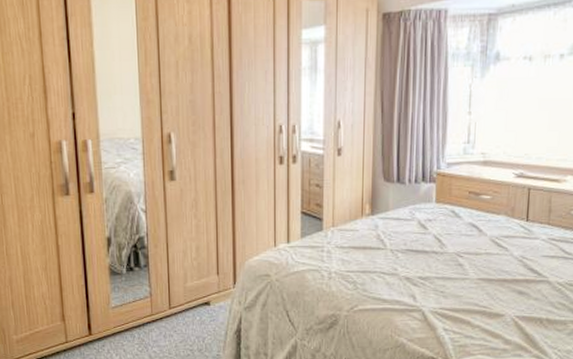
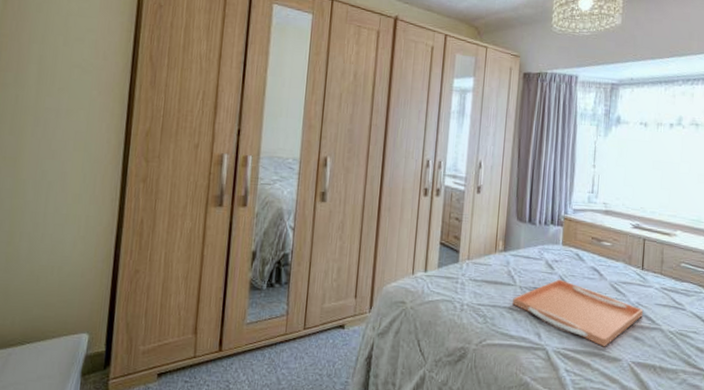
serving tray: none [384,239,529,304] -> present [513,279,644,347]

